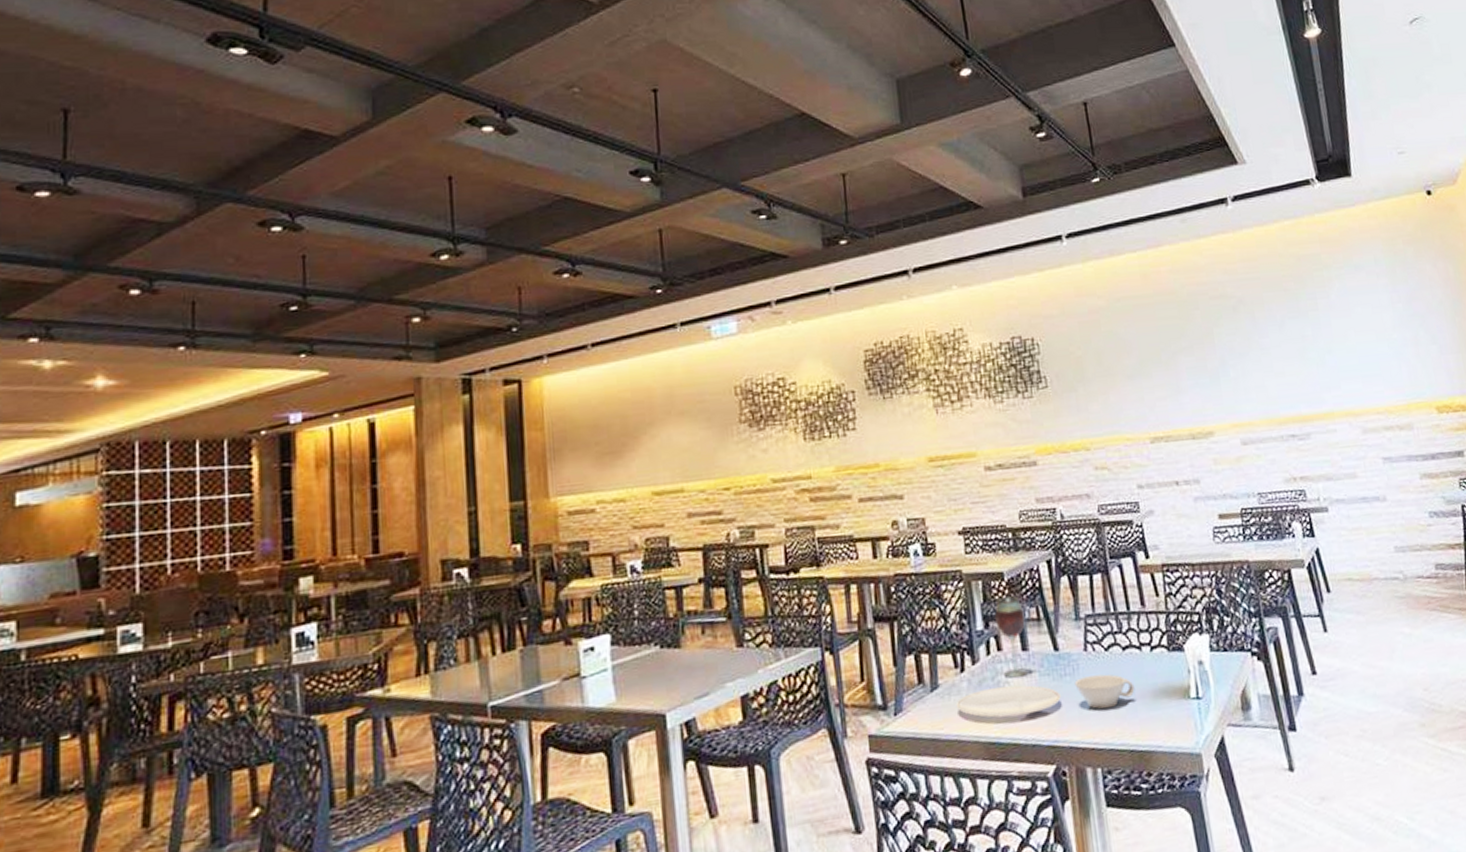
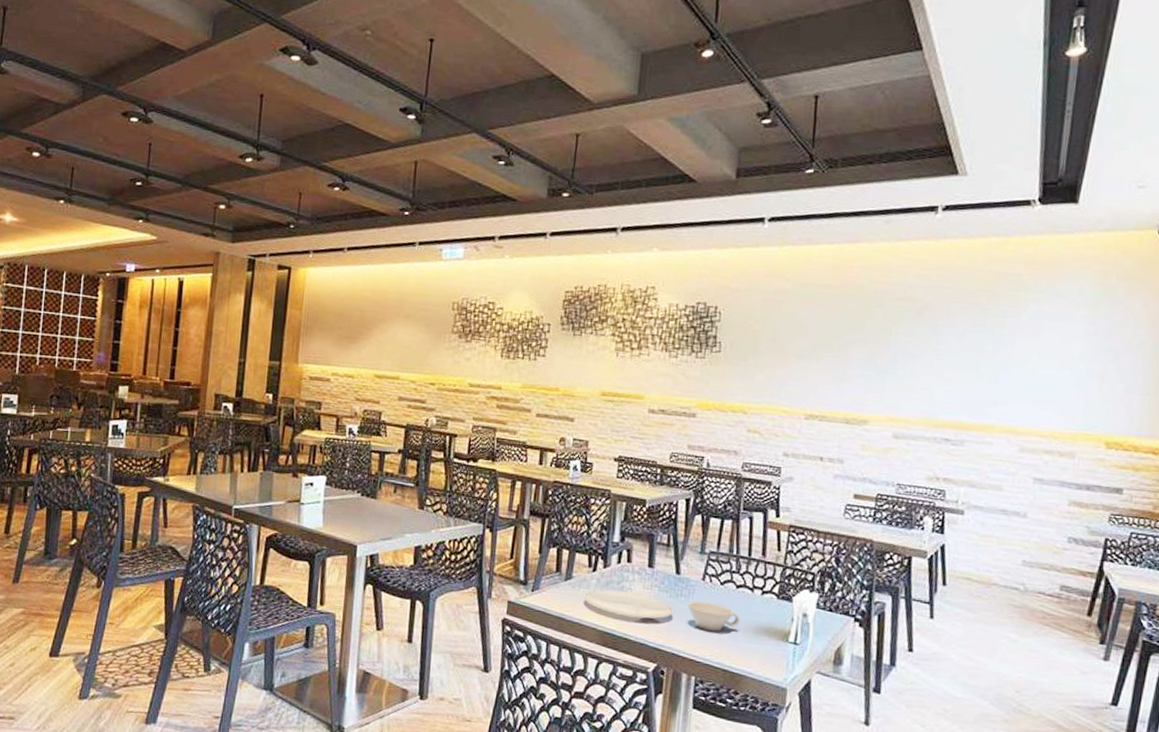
wineglass: present [995,596,1028,678] -> none [628,520,657,588]

